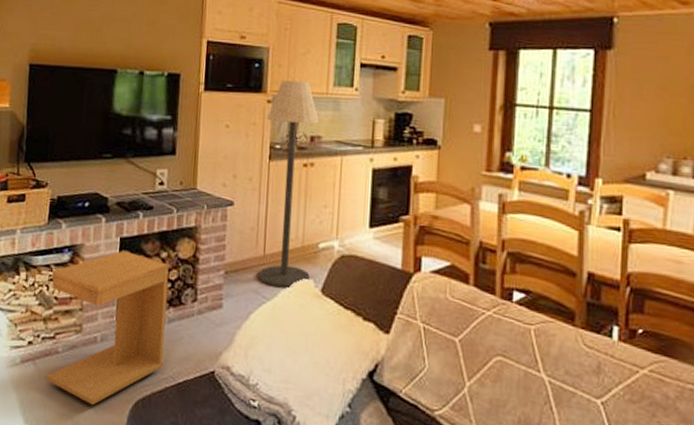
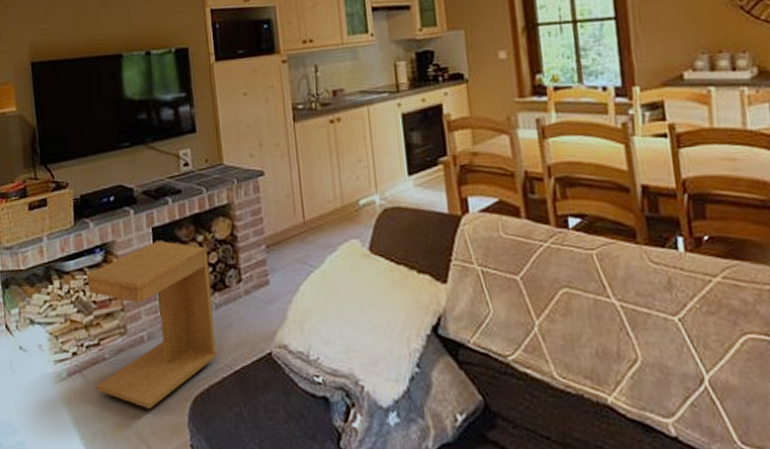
floor lamp: present [258,80,320,288] -> none [284,34,355,252]

